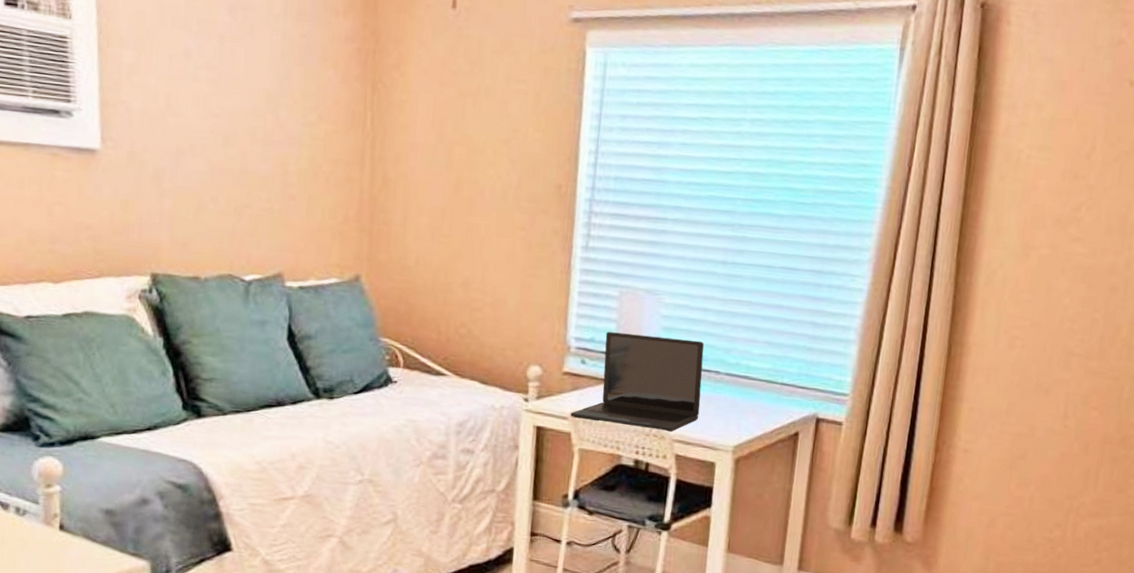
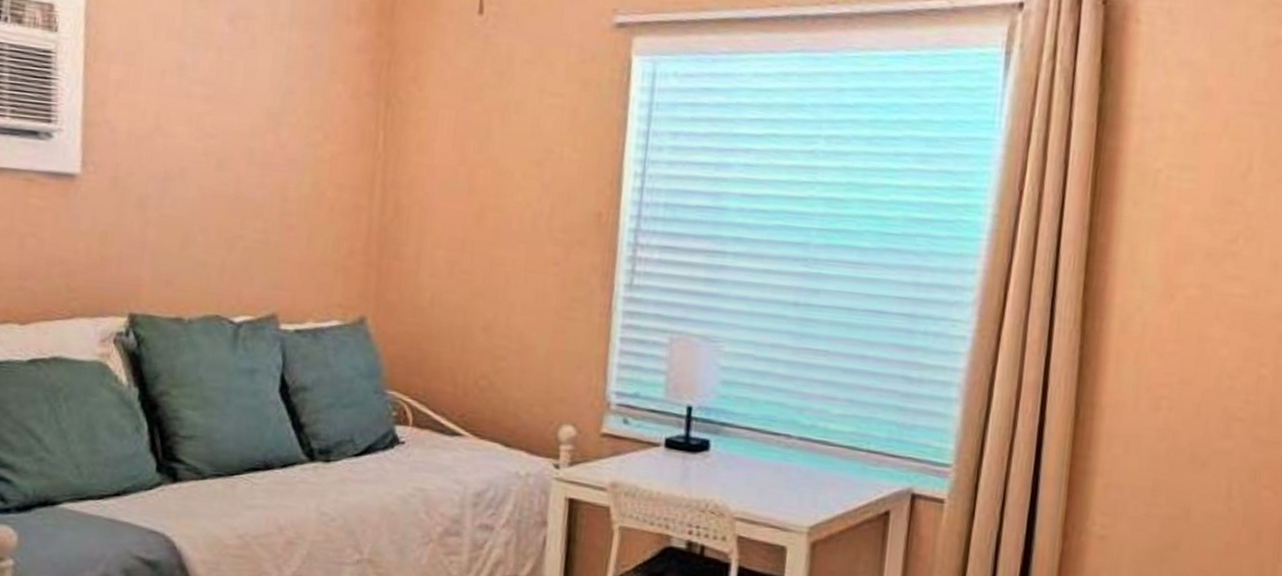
laptop: present [570,332,704,432] -> none [609,385,772,508]

